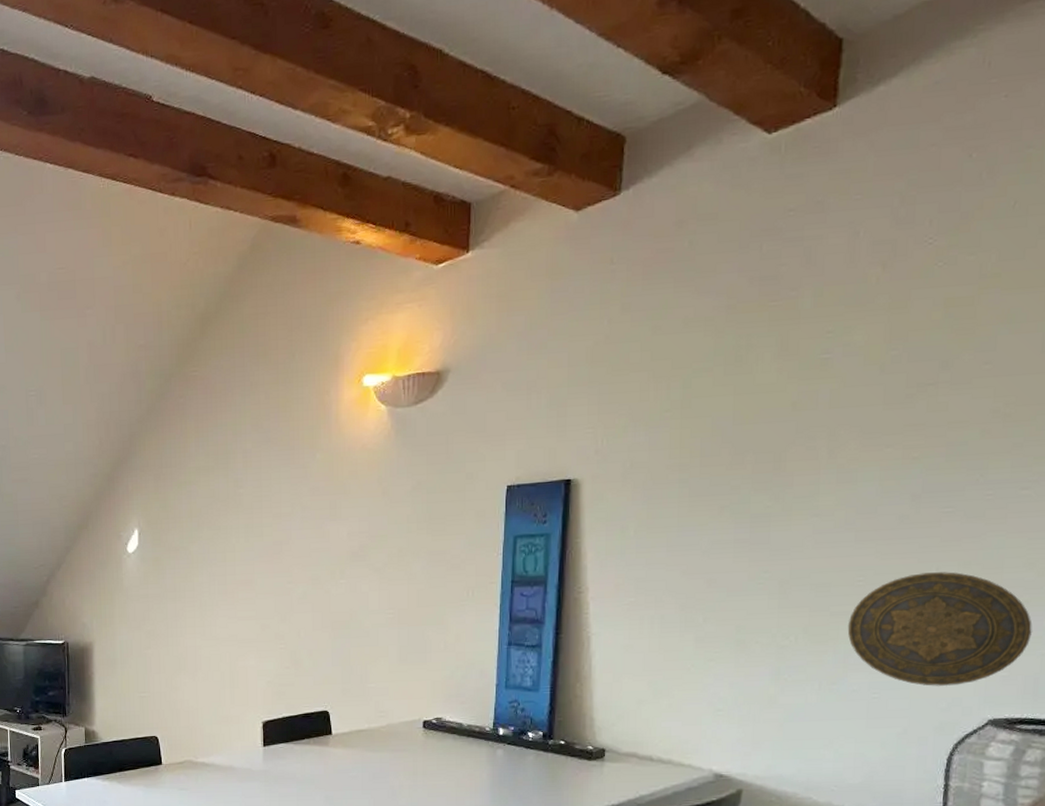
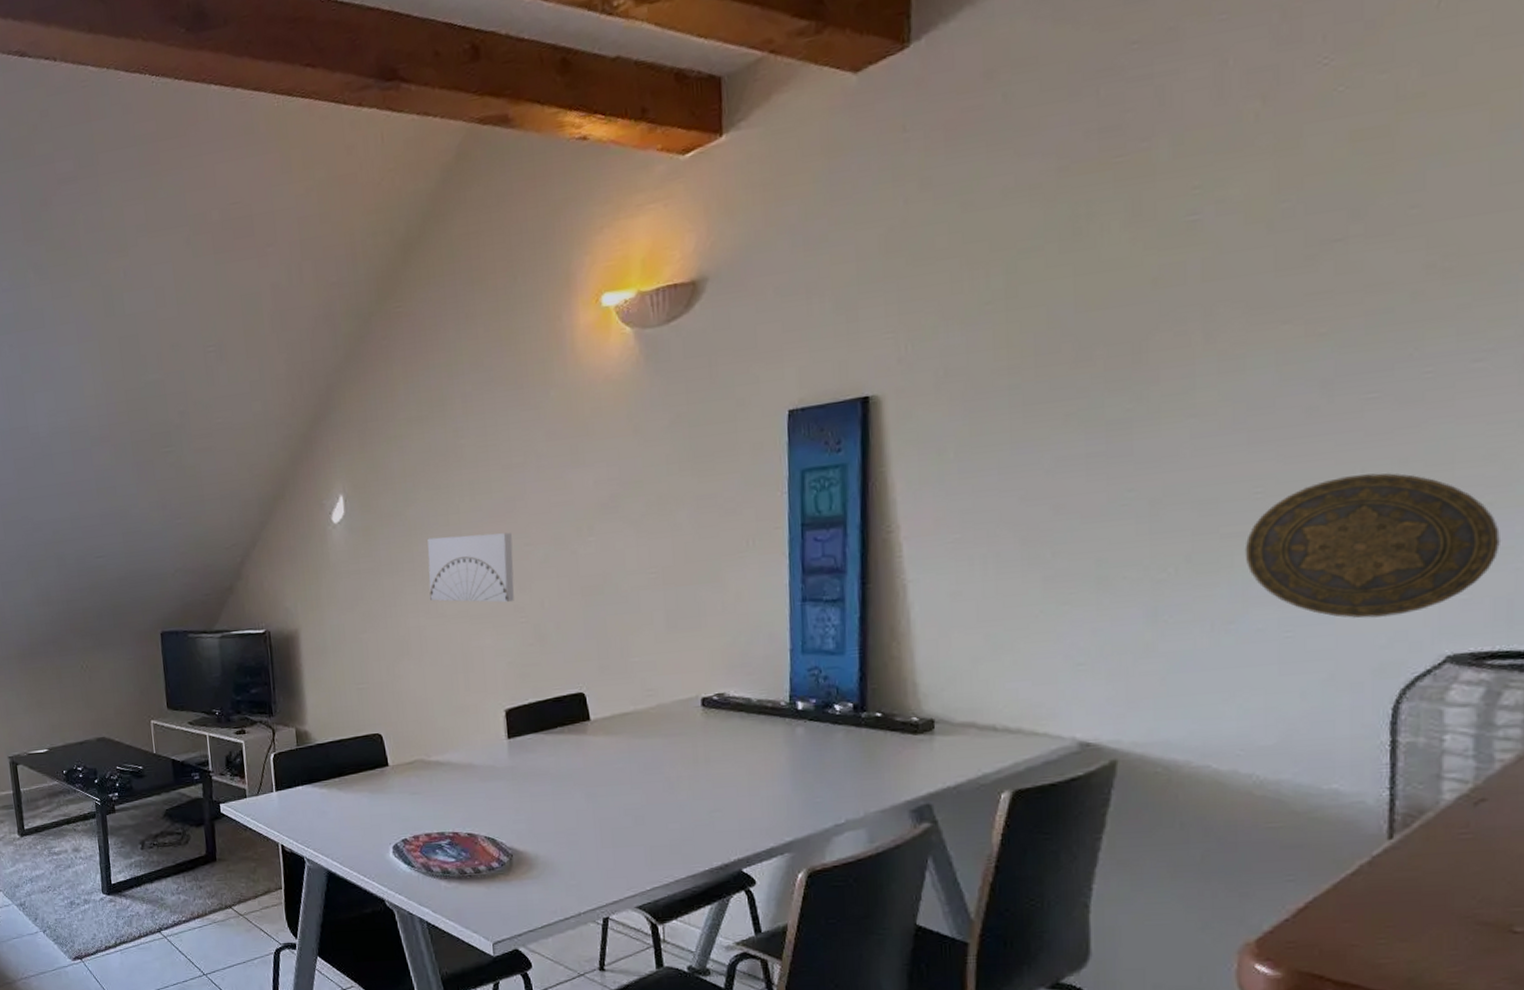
wall art: none [206,571,277,631] -> present [427,532,514,603]

